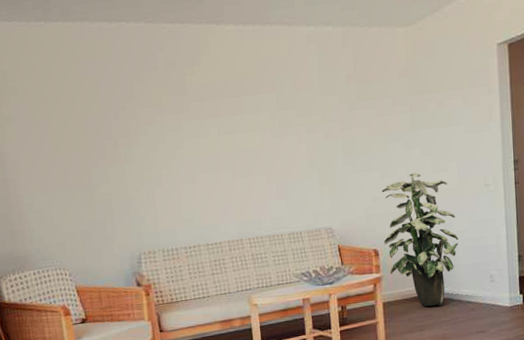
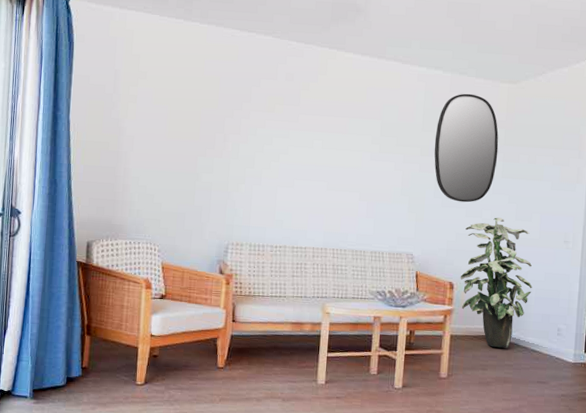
home mirror: none [335,45,405,165] -> present [434,93,499,203]

